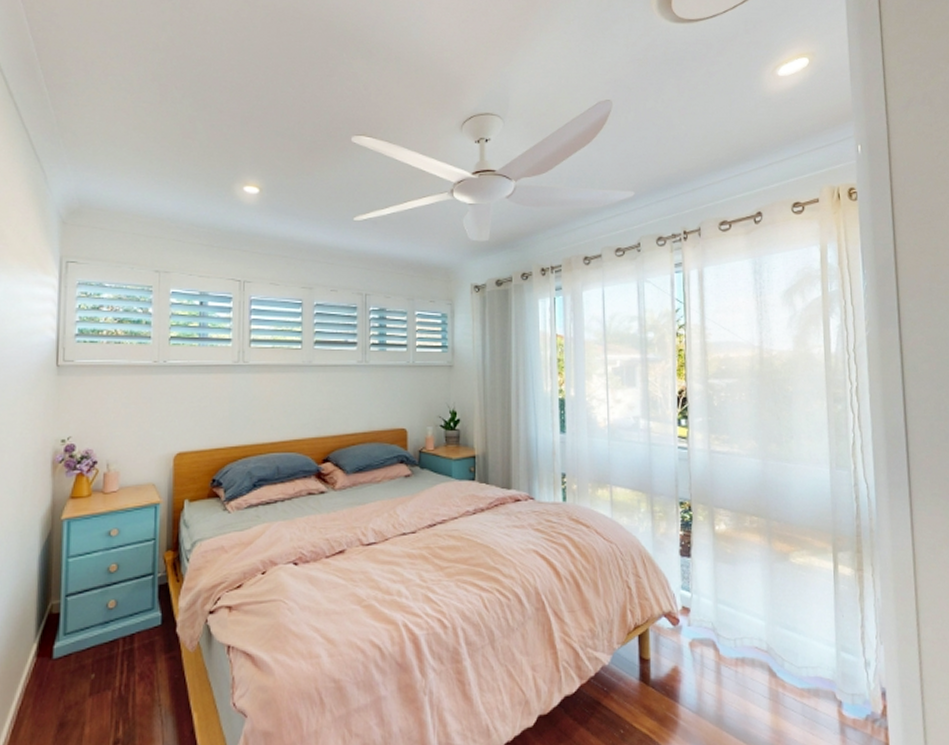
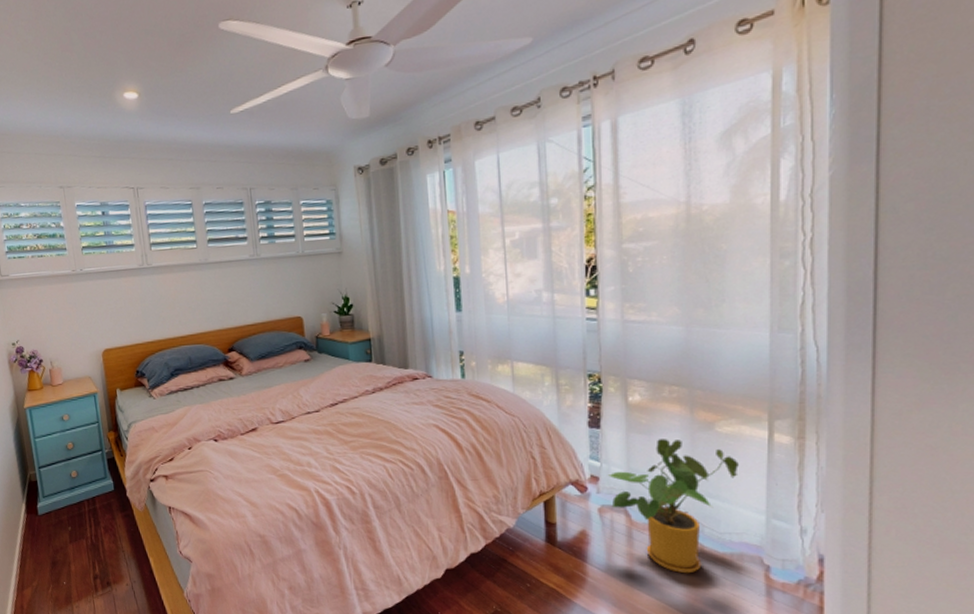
house plant: none [697,569,811,713] -> present [607,439,739,574]

